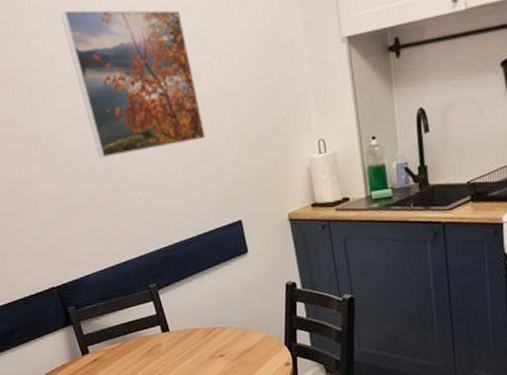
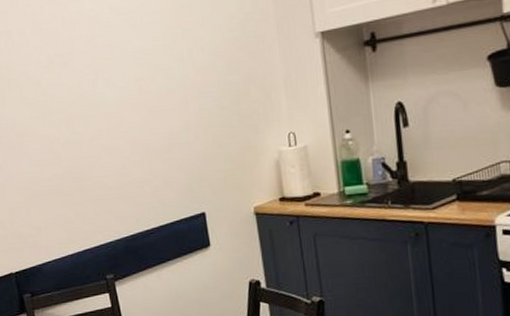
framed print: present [60,10,206,158] -> none [45,9,173,147]

